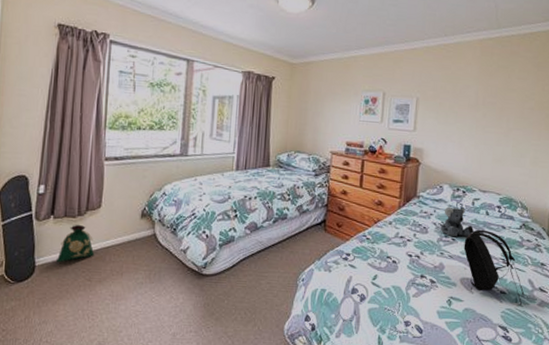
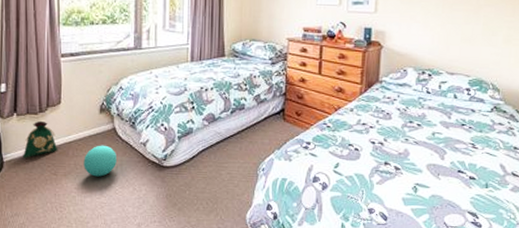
ball: none [120,251,155,284] -> present [84,145,116,177]
koala plush: present [440,206,472,238] -> none [404,91,439,123]
backpack: present [463,225,525,304] -> none [430,109,496,190]

